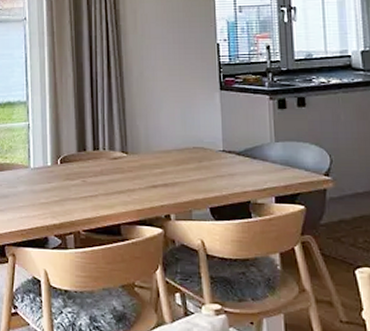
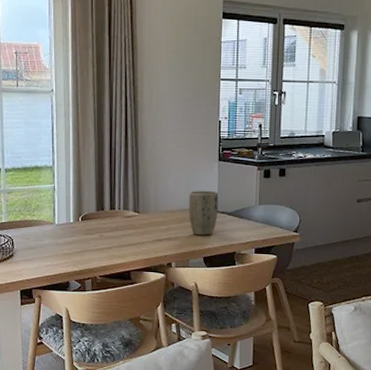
plant pot: none [186,125,224,181] -> present [188,190,219,236]

